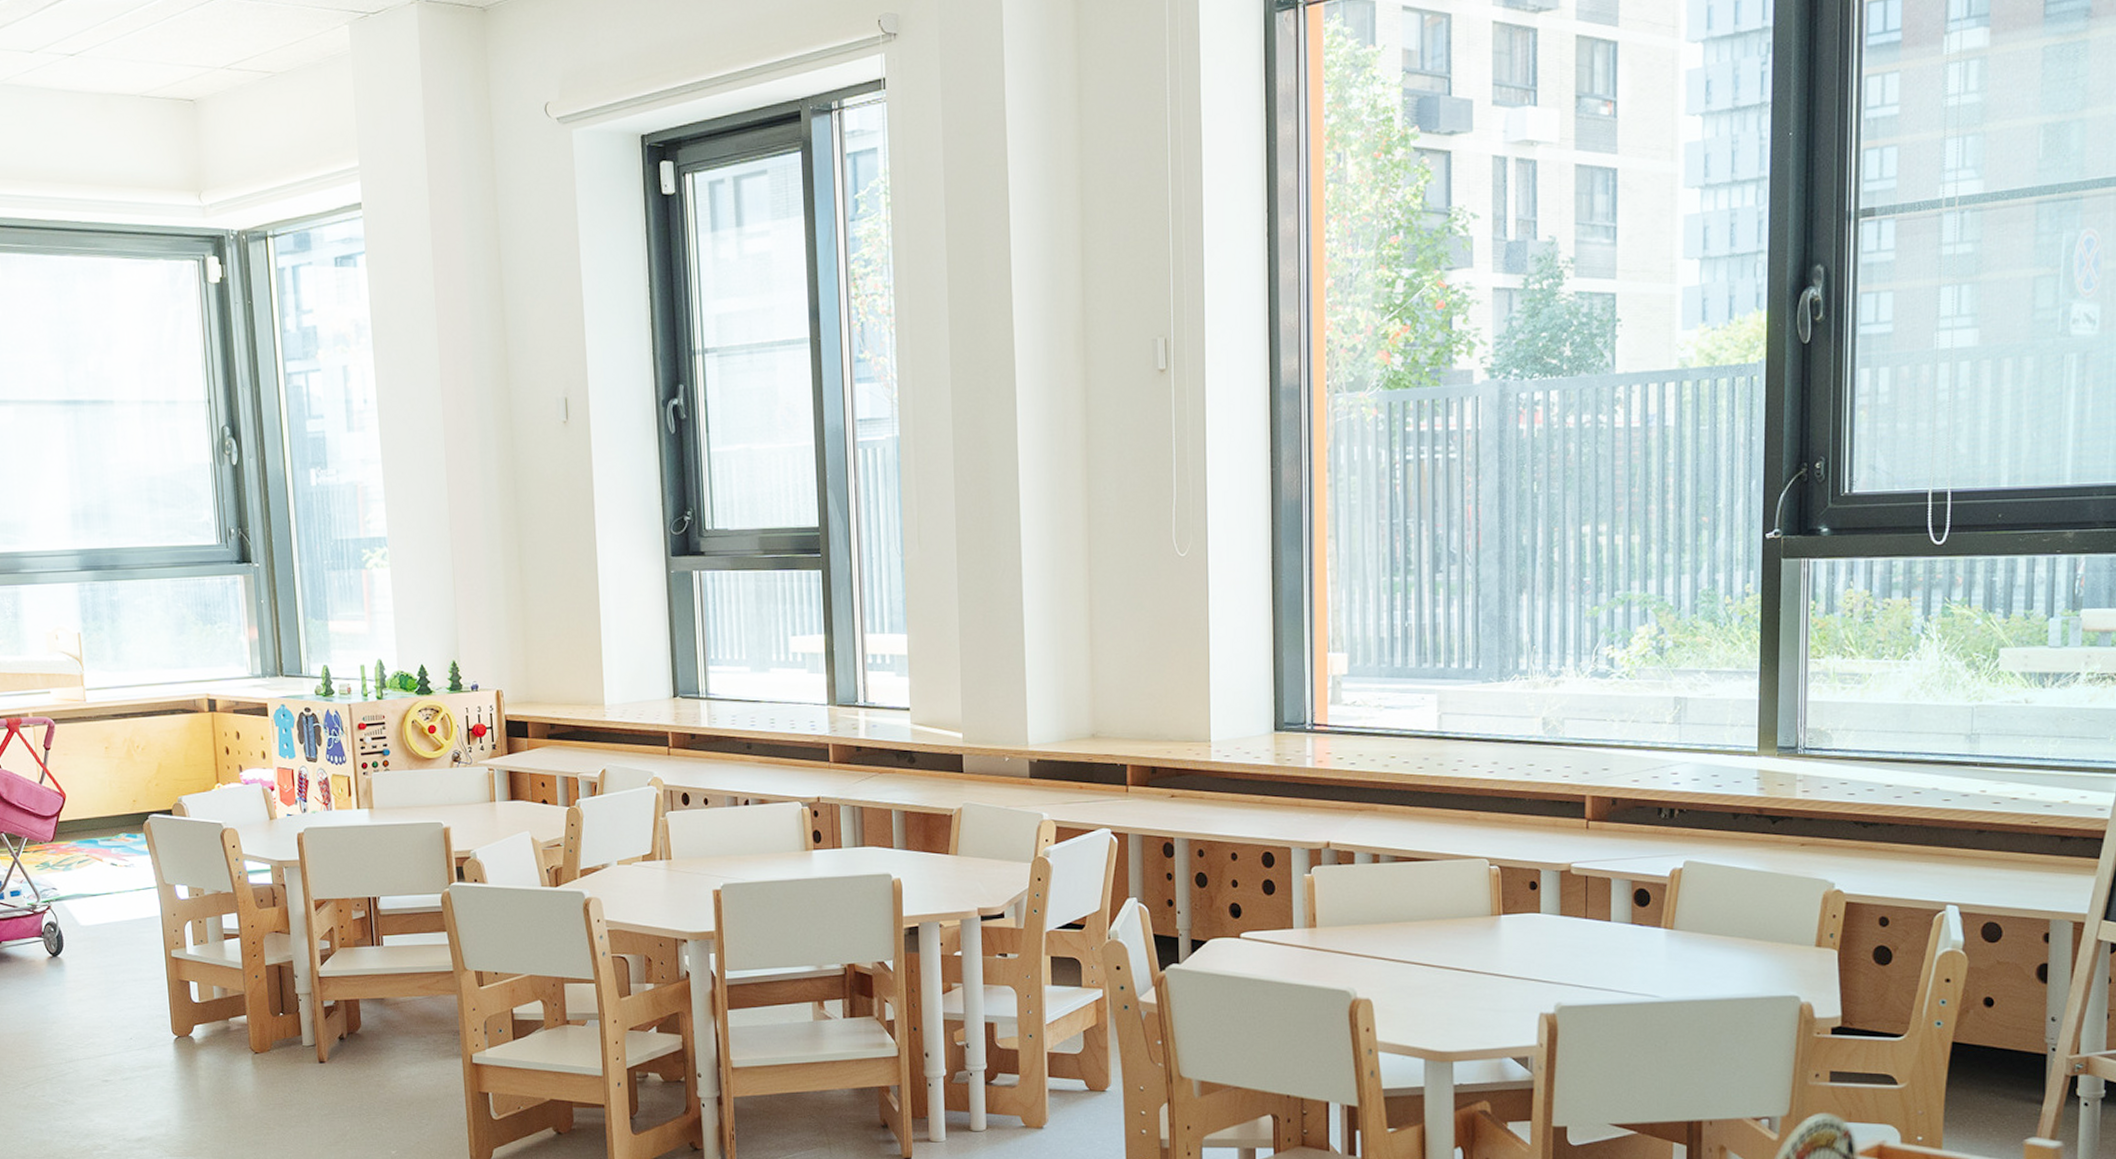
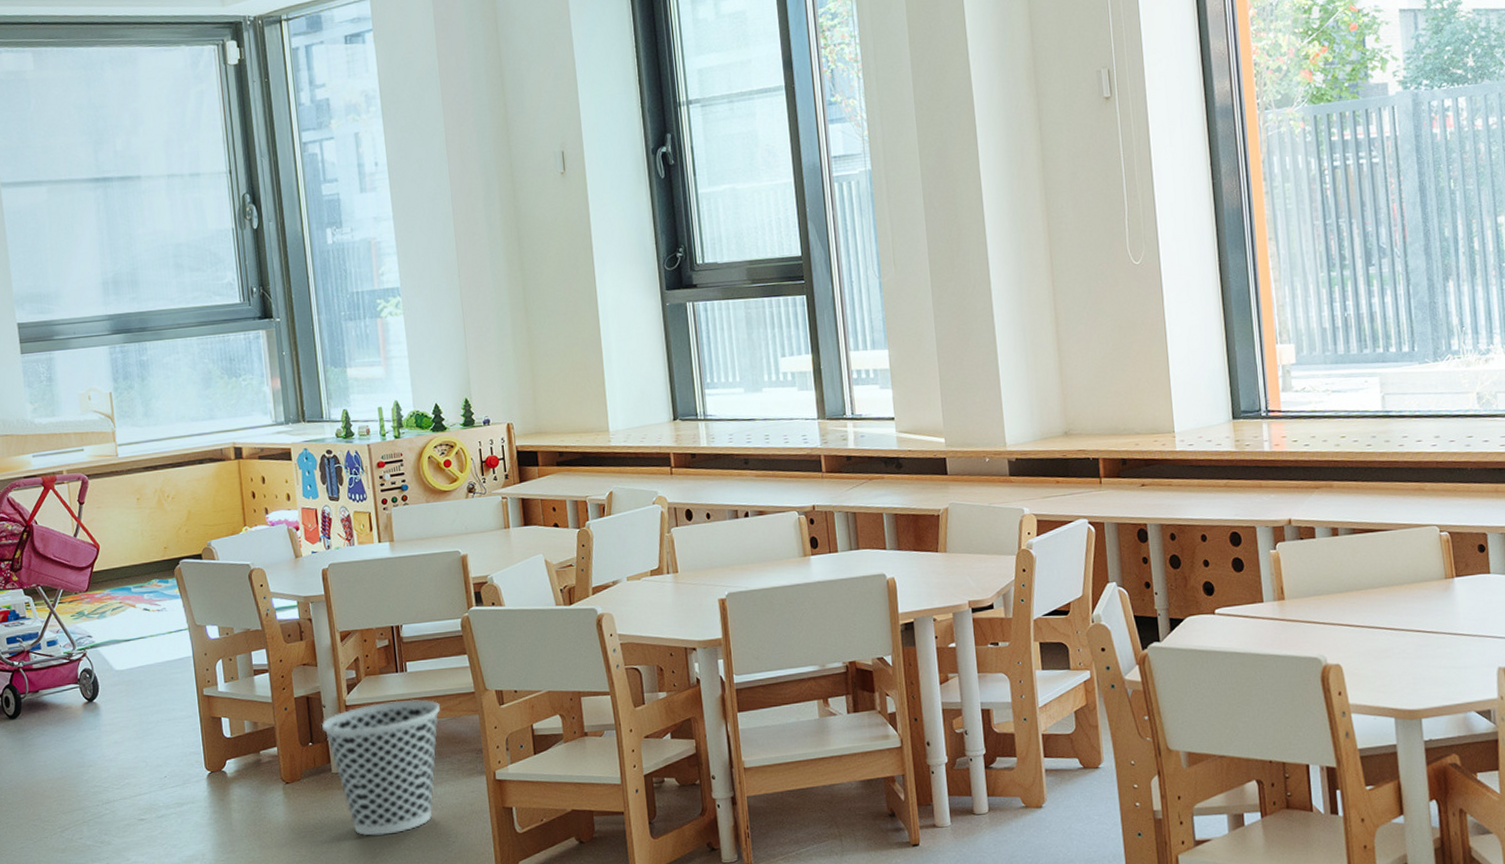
wastebasket: none [294,974,417,1113] -> present [322,699,440,836]

